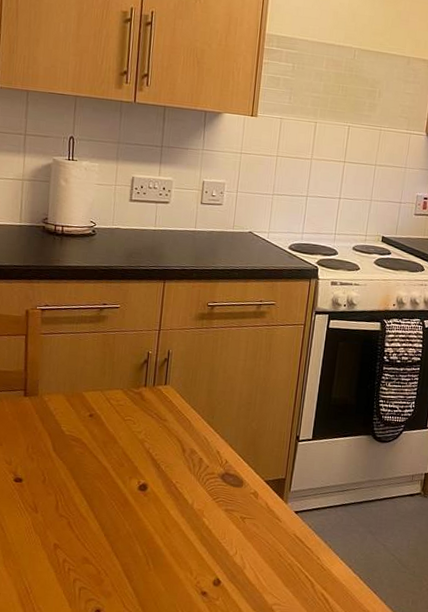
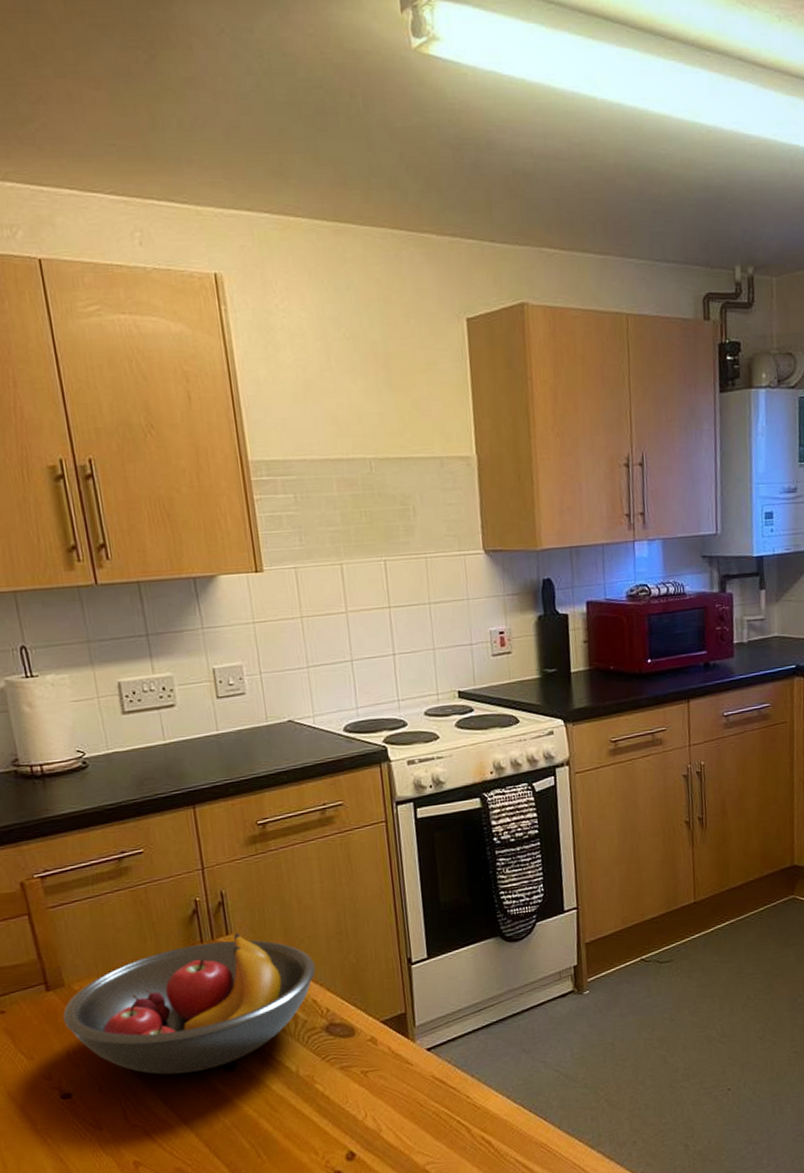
fruit bowl: none [30,385,226,486] -> present [63,933,316,1075]

